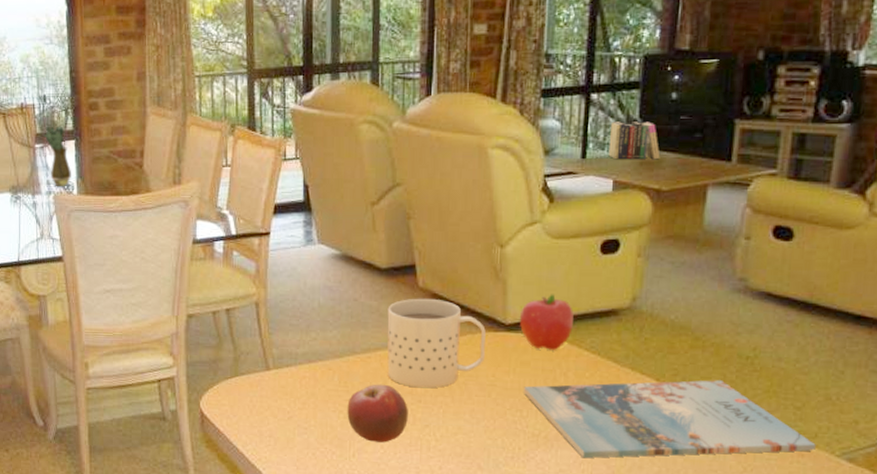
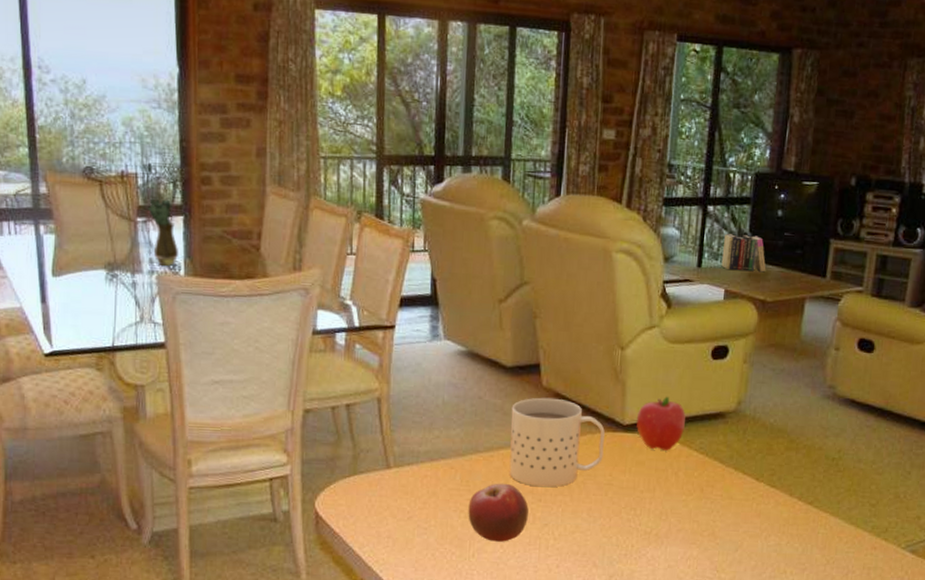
magazine: present [523,380,816,458] -> none [637,479,886,554]

